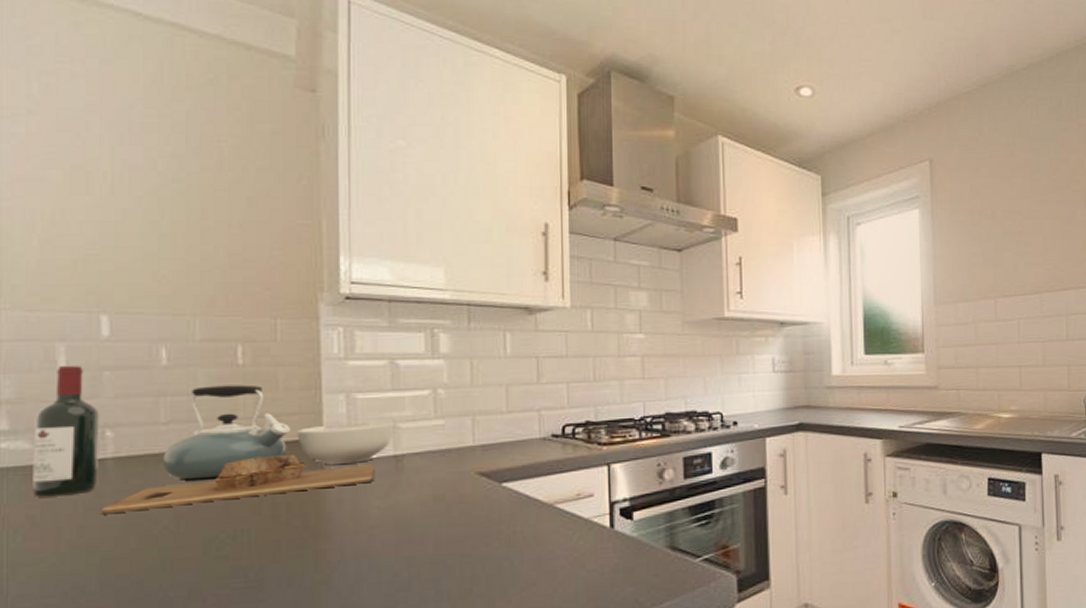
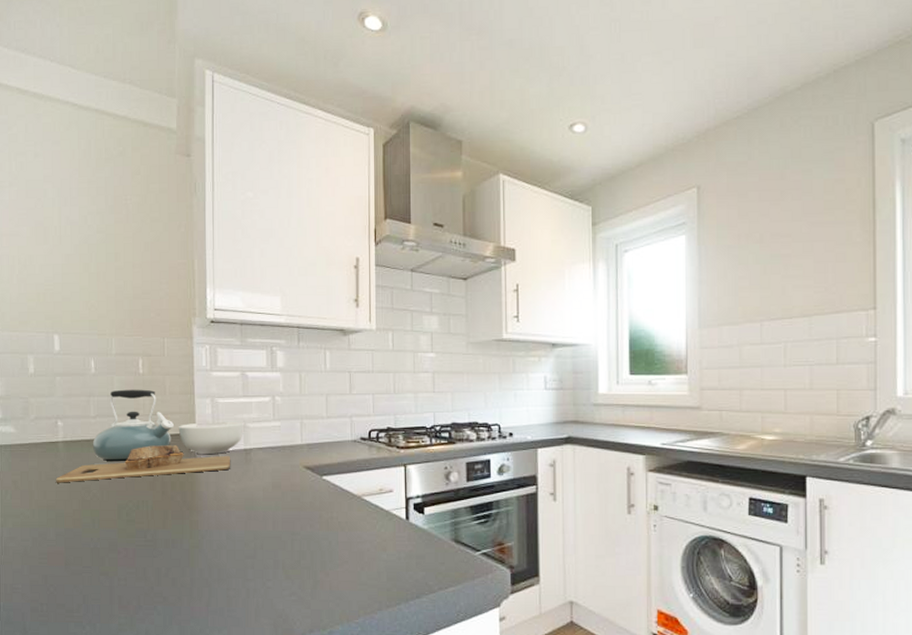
wine bottle: present [33,366,100,497] -> none [15,372,54,468]

